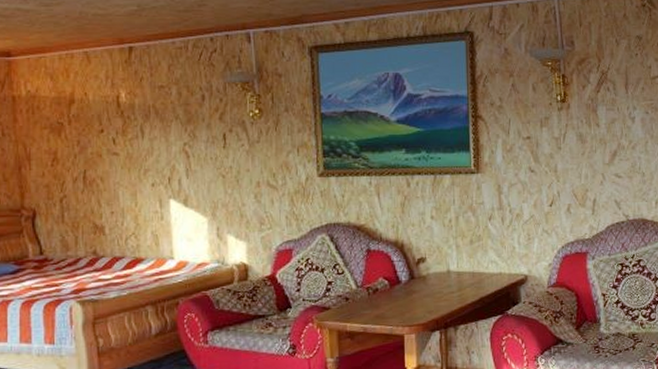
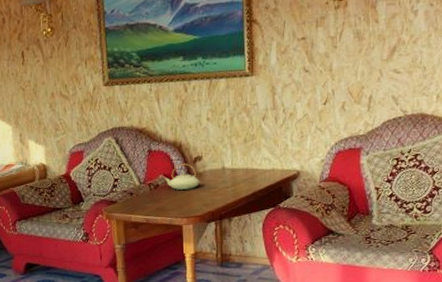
teapot: none [384,265,424,295] -> present [164,164,201,190]

